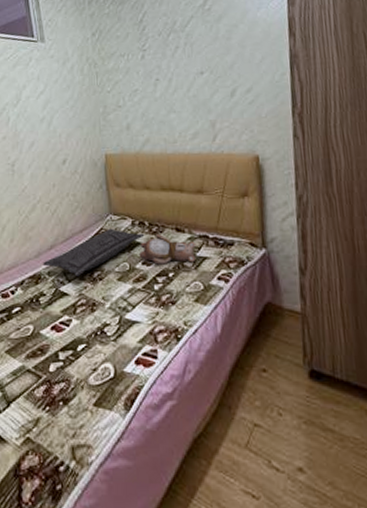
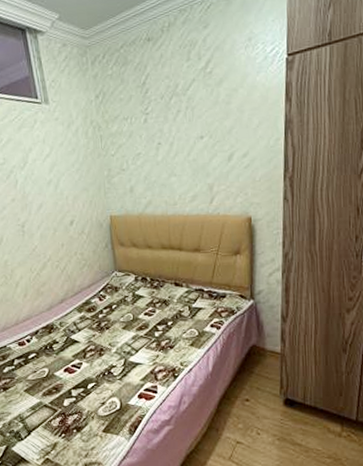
pillow: present [43,228,145,276] -> none [54,284,147,326]
teddy bear: present [139,234,196,265] -> none [141,288,192,315]

